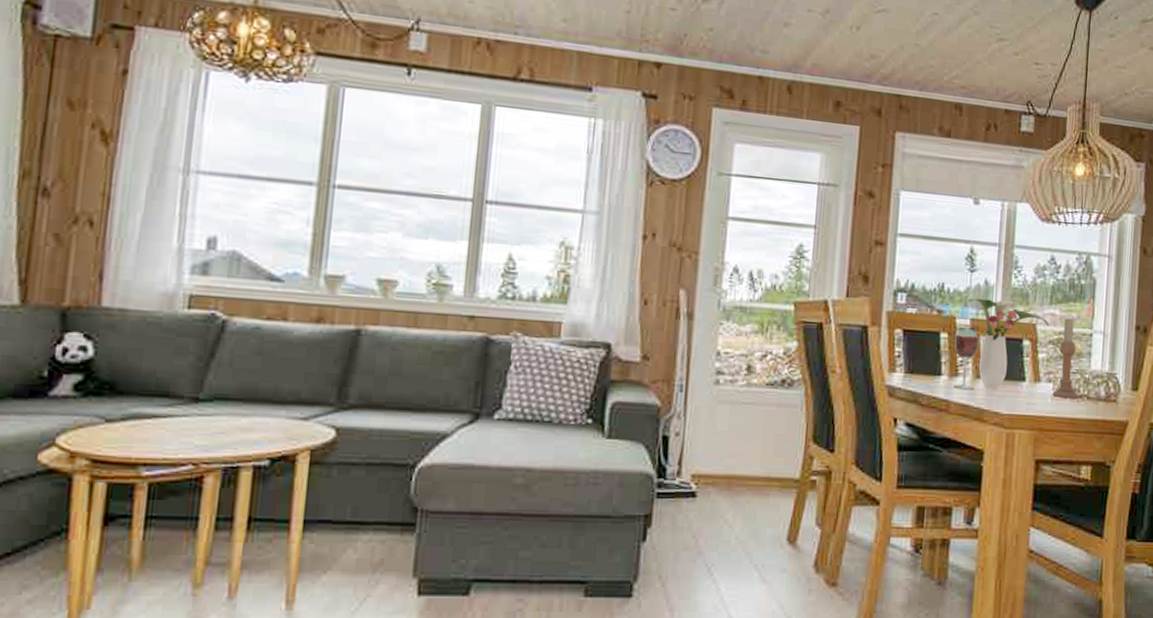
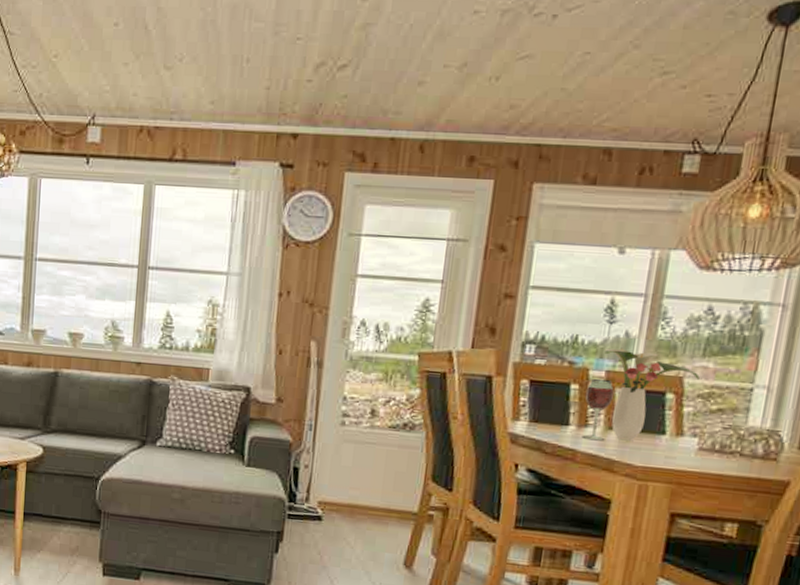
candlestick: present [1053,318,1078,399] -> none [698,371,732,455]

